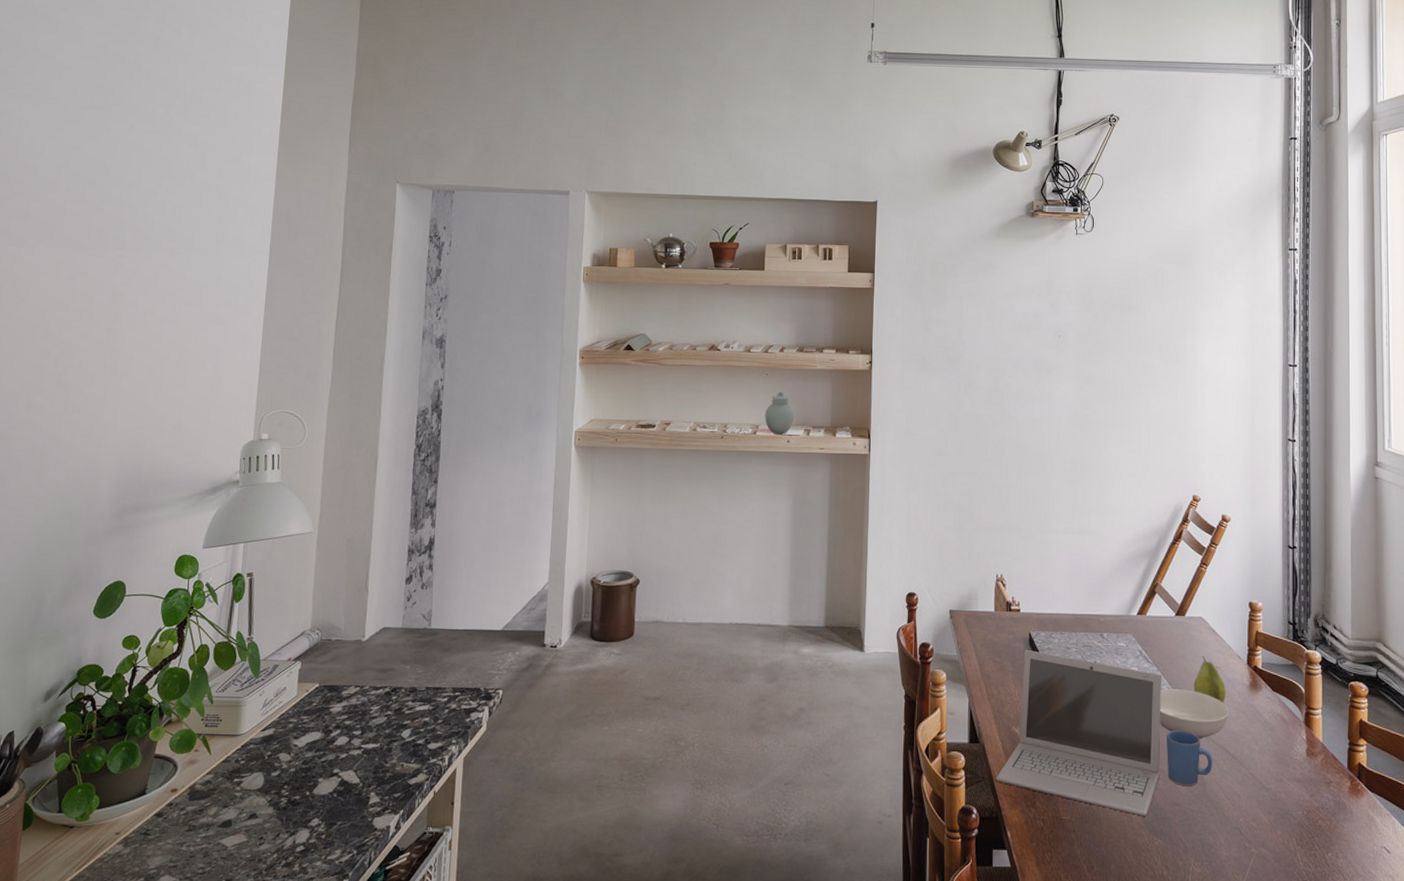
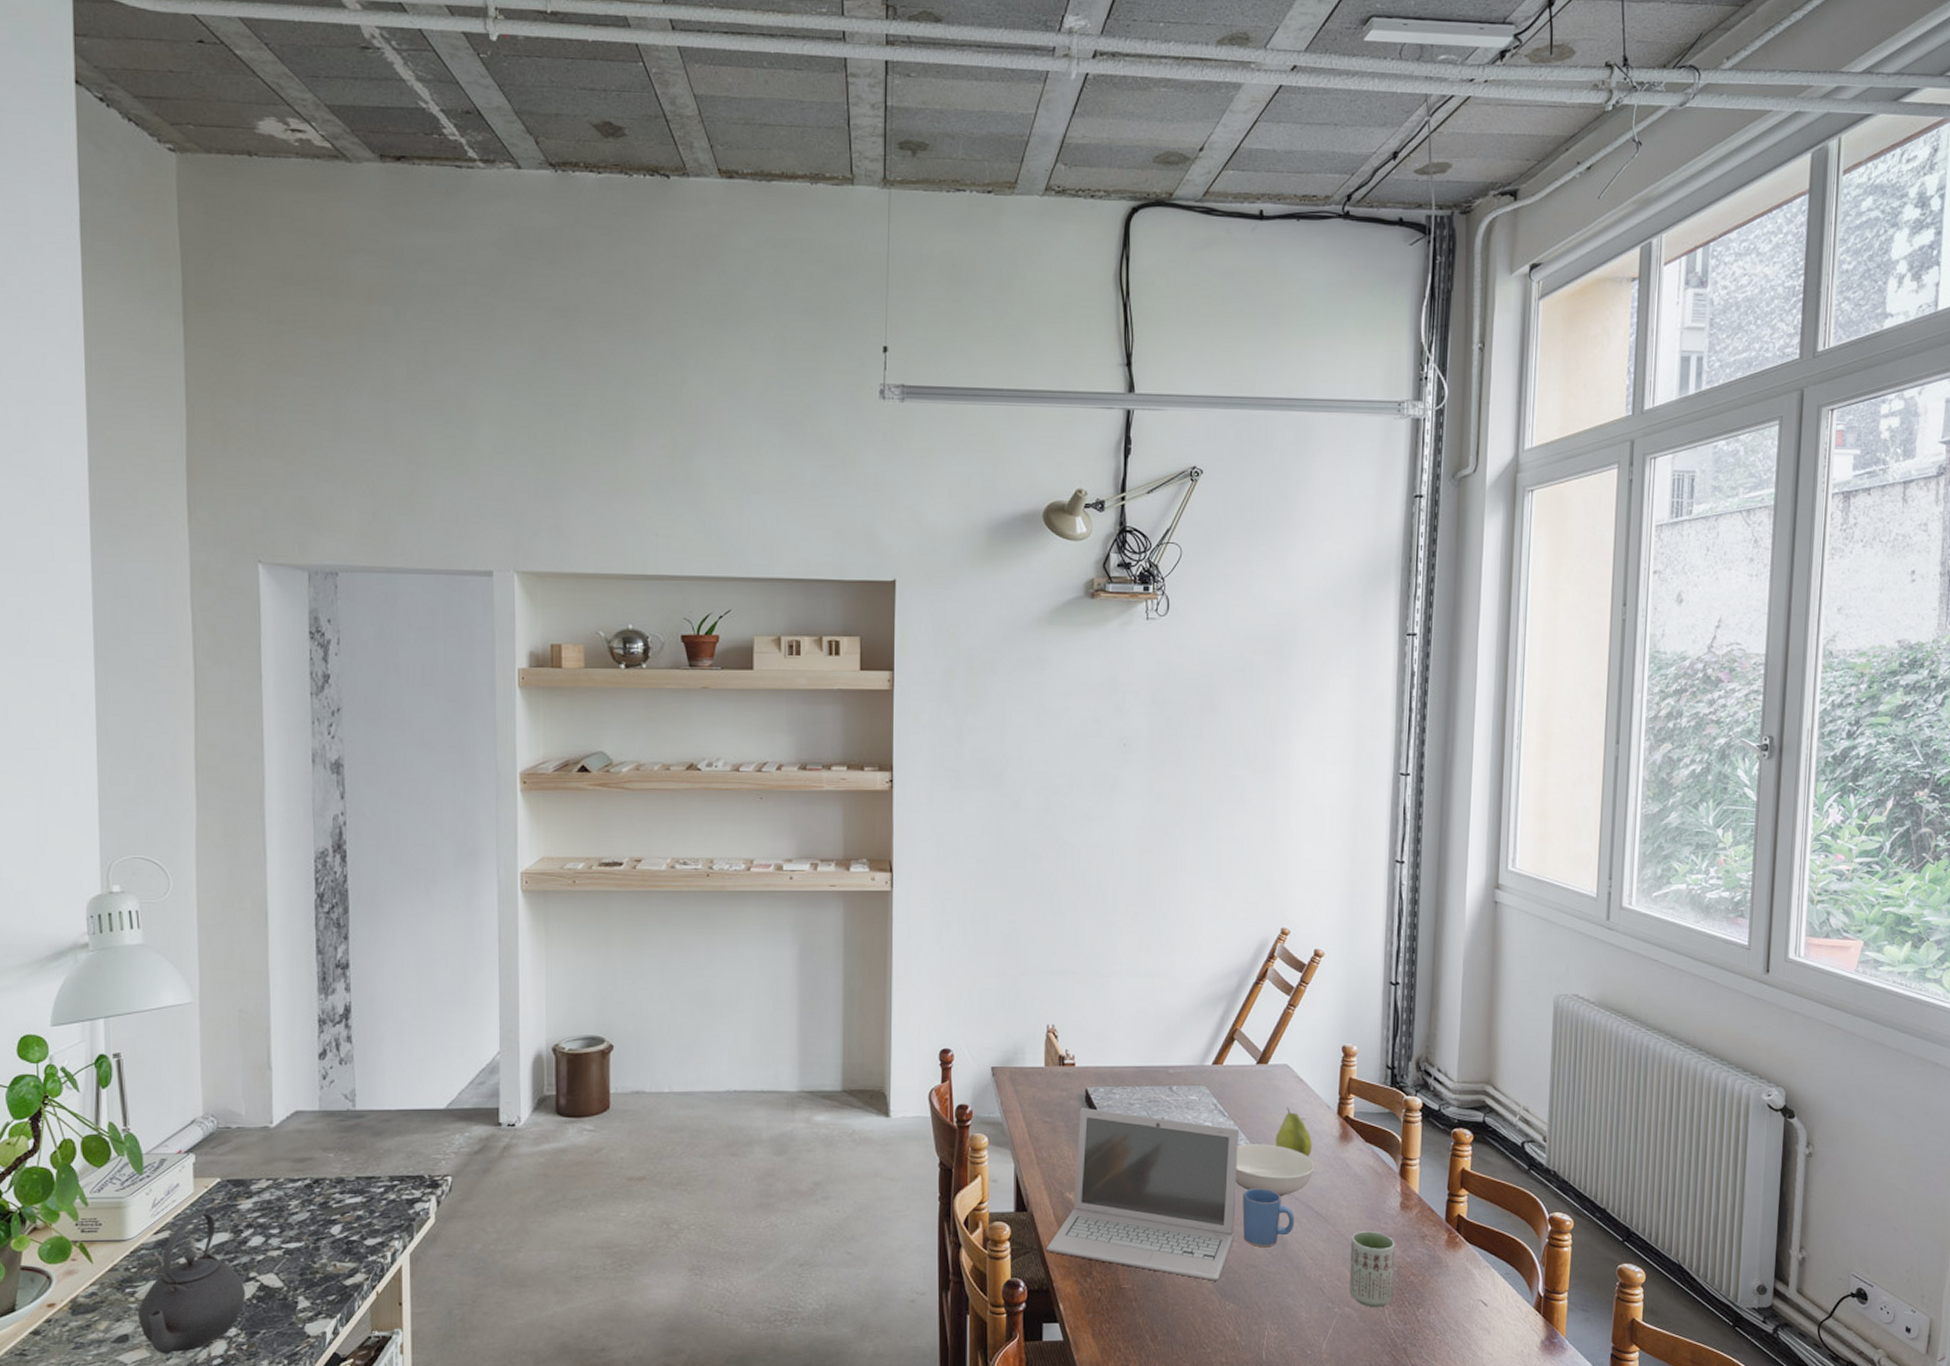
kettle: none [240,713,329,840] -> present [137,1212,246,1354]
jar: present [765,391,795,434] -> none [761,818,798,870]
cup: none [1264,775,1305,850] -> present [1349,1231,1396,1308]

